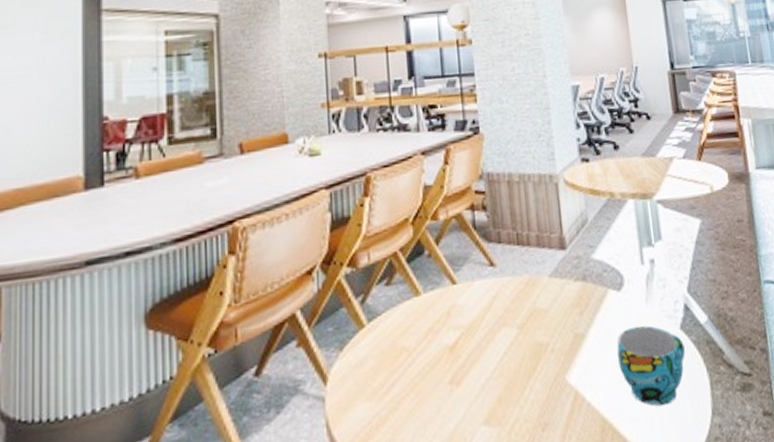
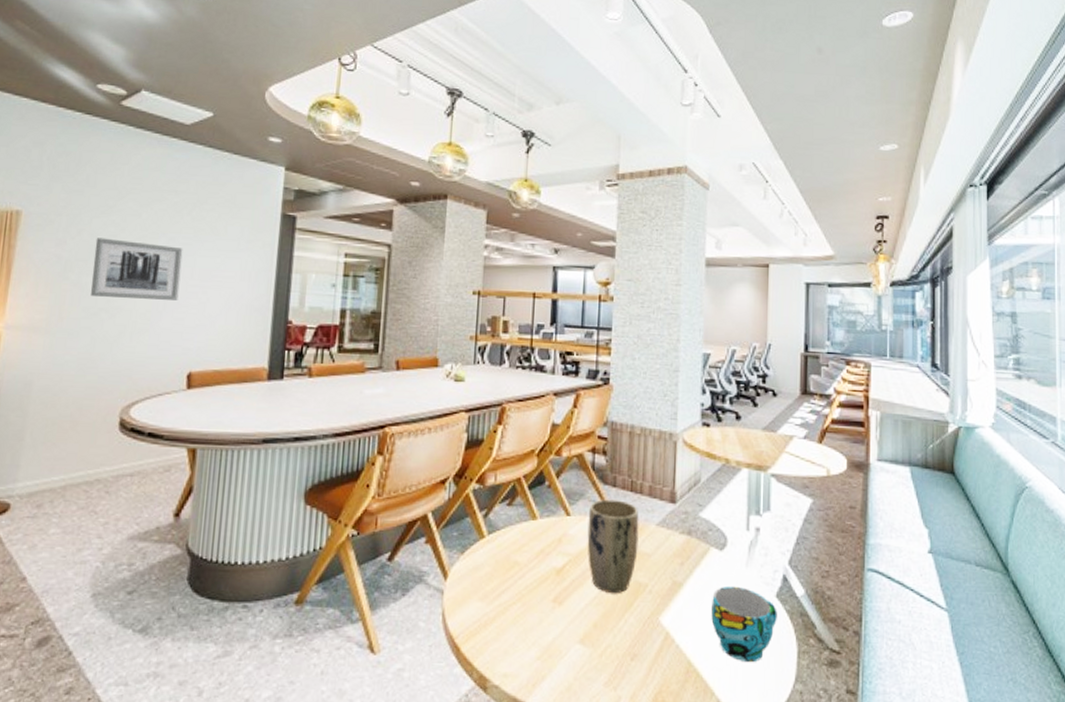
plant pot: none [475,256,534,362] -> present [587,499,639,593]

